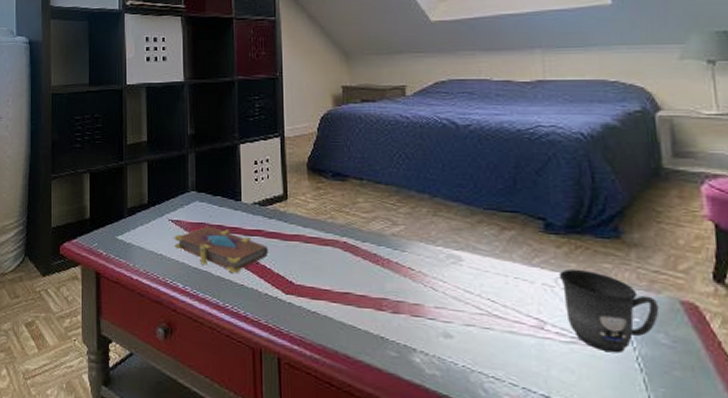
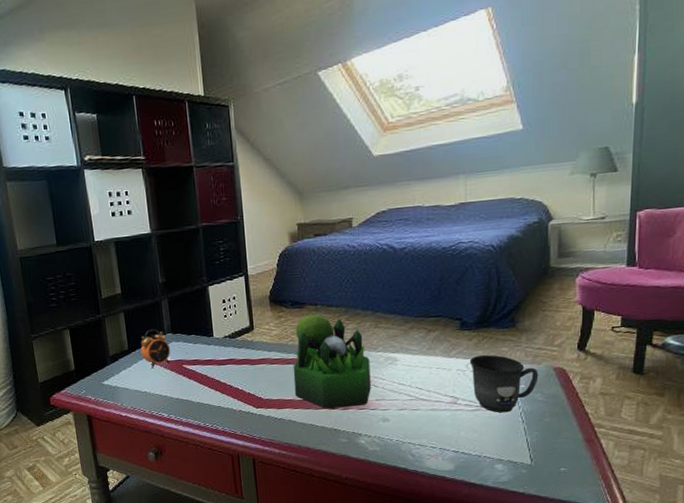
alarm clock: none [161,184,193,229] -> present [140,329,171,369]
book: present [173,226,269,273] -> none [154,361,240,398]
plant: none [331,190,429,312] -> present [293,314,371,409]

